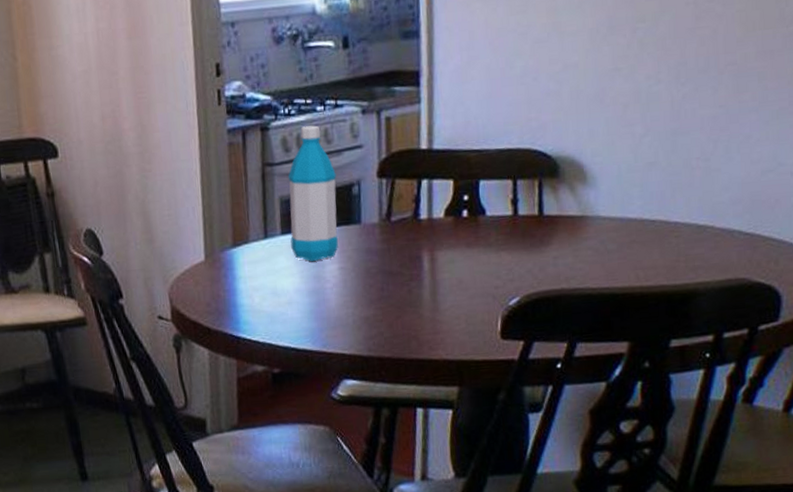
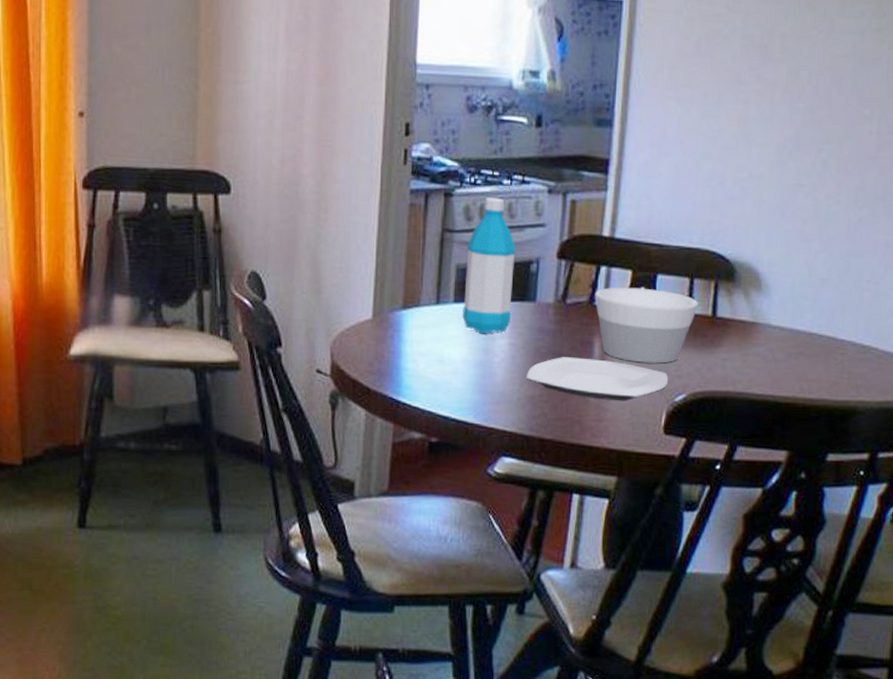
plate: none [359,273,501,312] -> present [526,357,669,402]
bowl: none [418,195,524,271] -> present [595,287,699,363]

